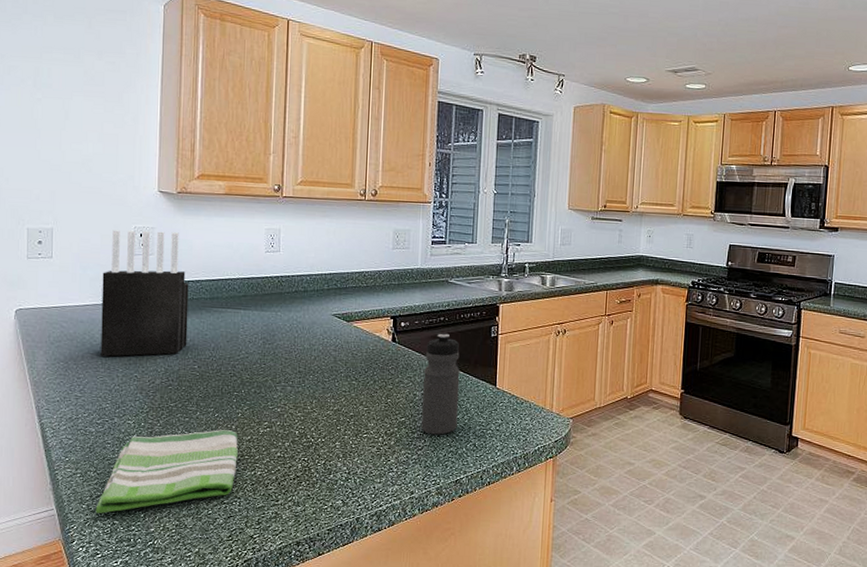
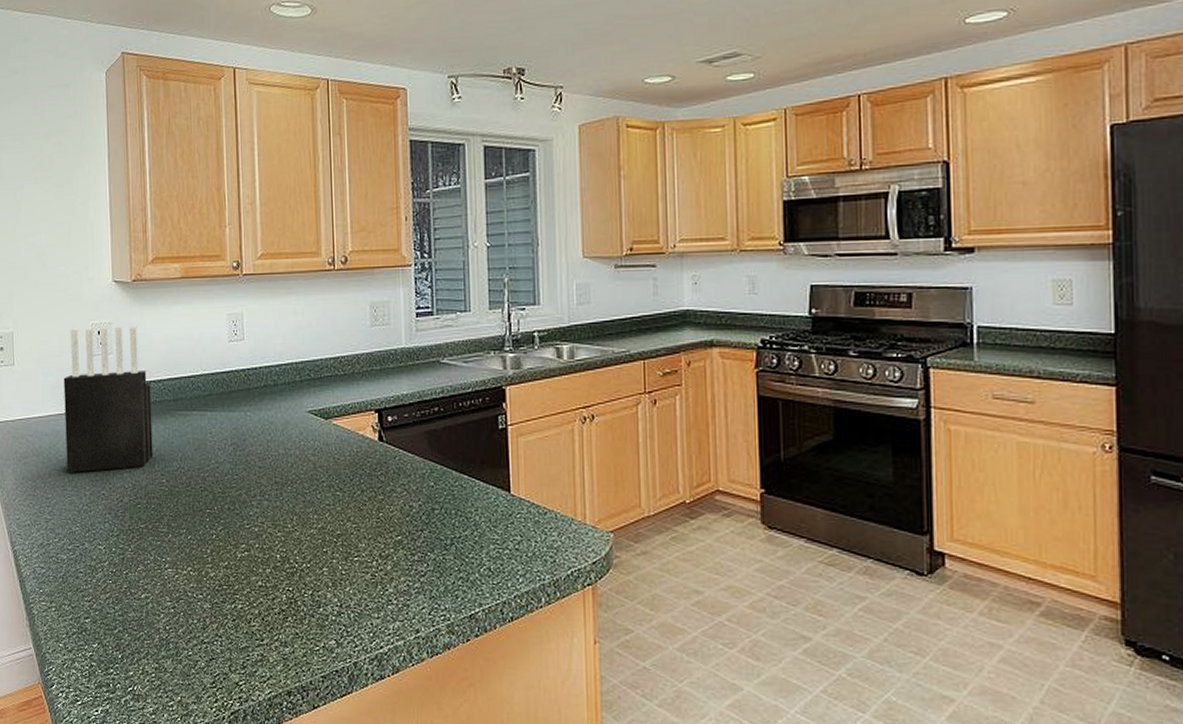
dish towel: present [95,430,238,514] -> none [72,554,216,654]
water bottle: present [421,333,460,435] -> none [420,427,466,557]

